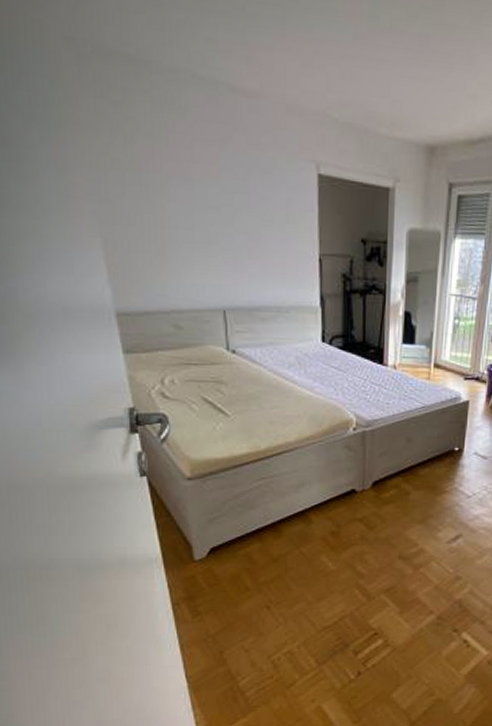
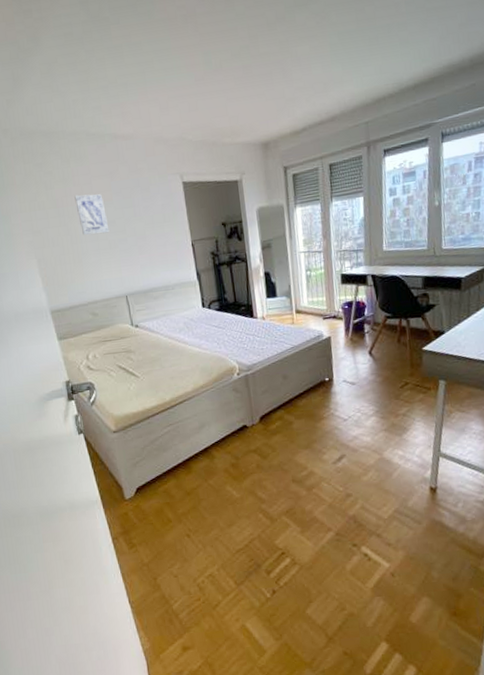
wall art: none [166,159,211,222] -> present [74,194,110,235]

